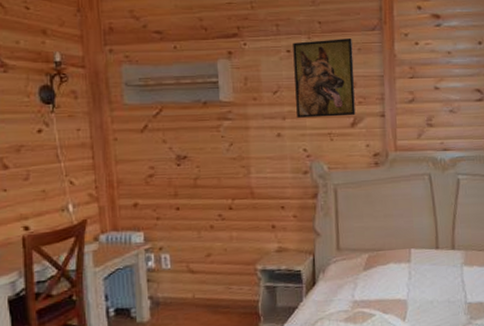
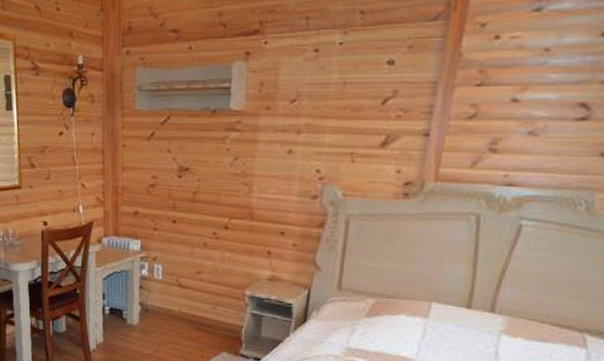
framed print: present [293,37,356,118] -> none [314,31,402,133]

